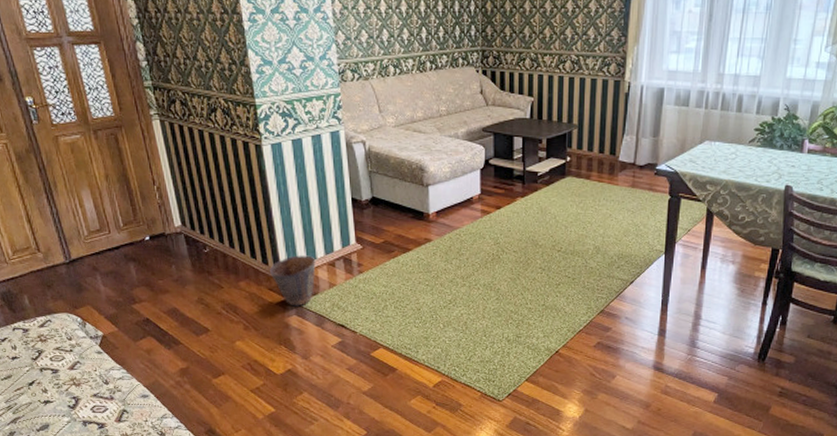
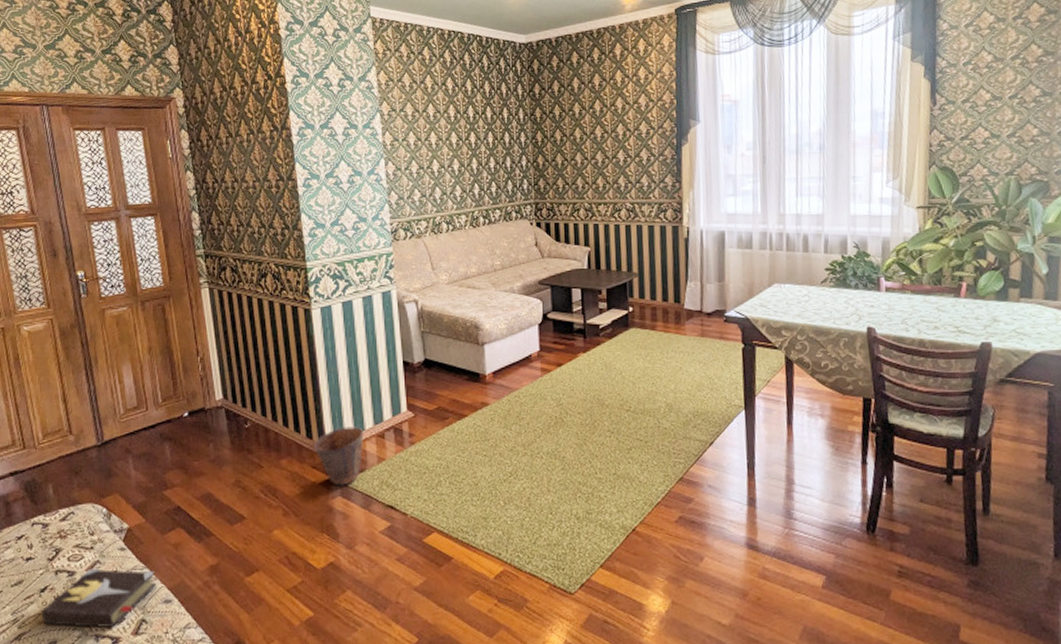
hardback book: none [32,367,134,415] -> present [41,568,157,627]

